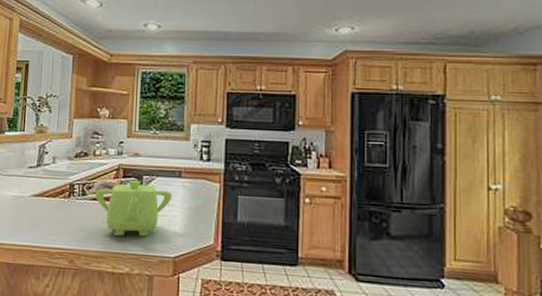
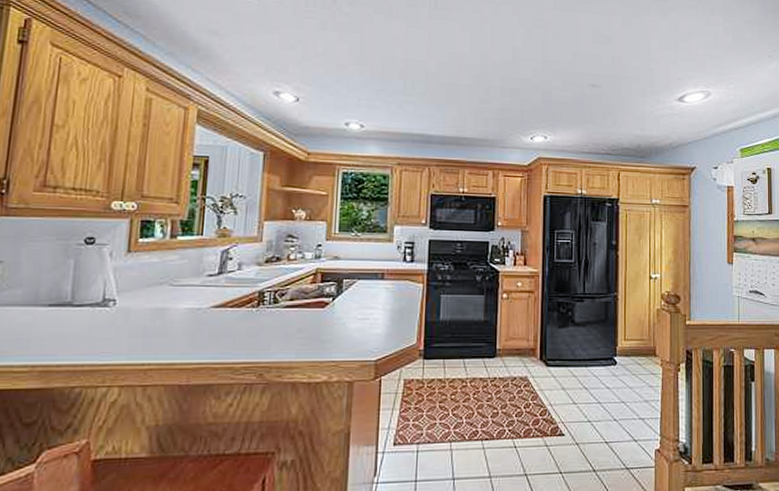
teapot: present [95,179,173,237] -> none [289,284,375,344]

